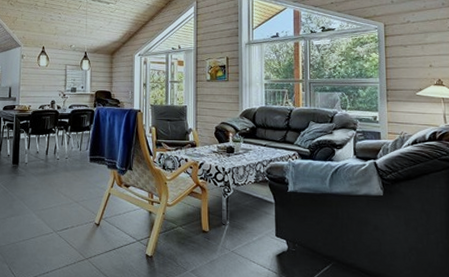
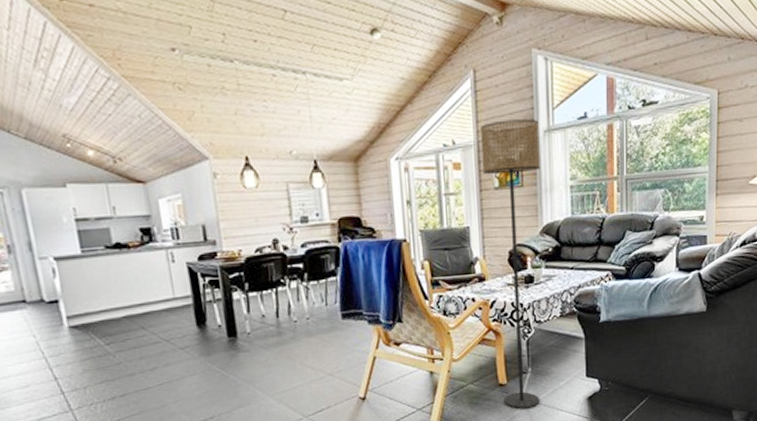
floor lamp: none [199,35,242,255] -> present [480,119,540,409]

